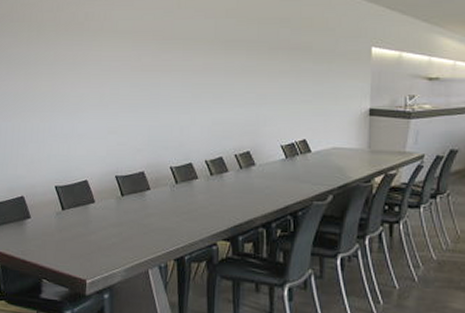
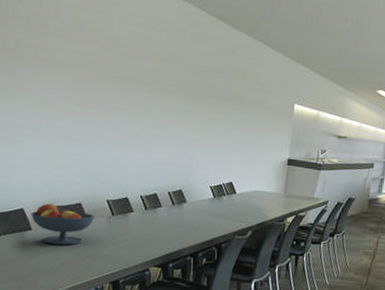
fruit bowl: none [94,173,157,218] -> present [31,203,94,245]

